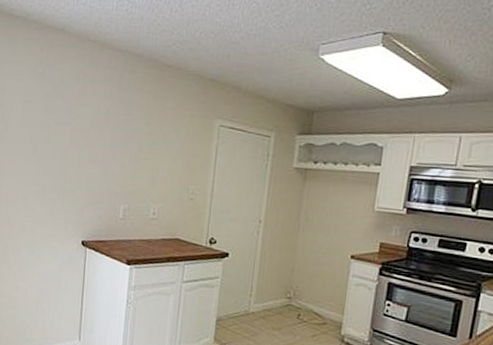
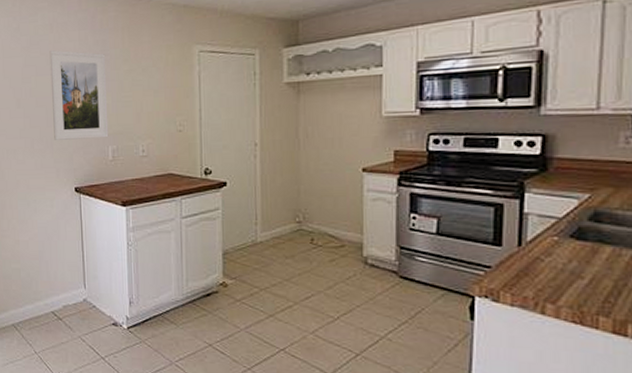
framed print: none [67,102,129,196] -> present [49,50,109,140]

